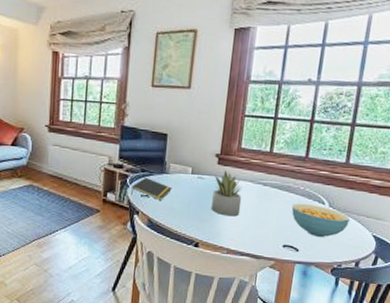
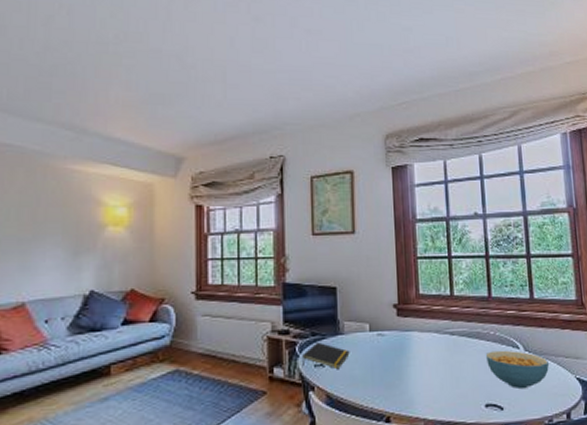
succulent plant: present [211,170,242,217] -> none [396,322,431,378]

